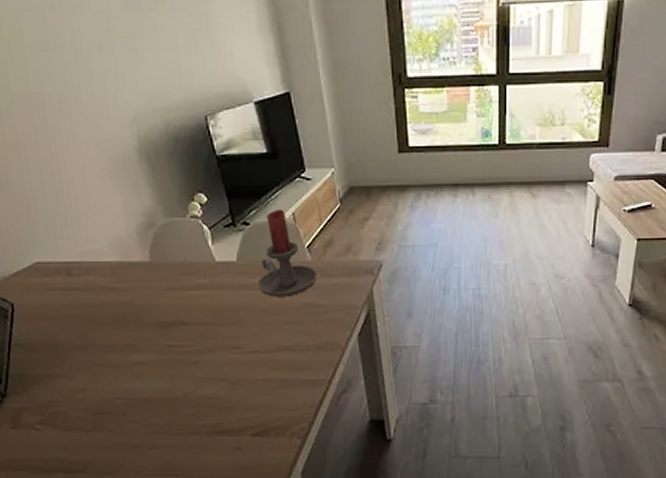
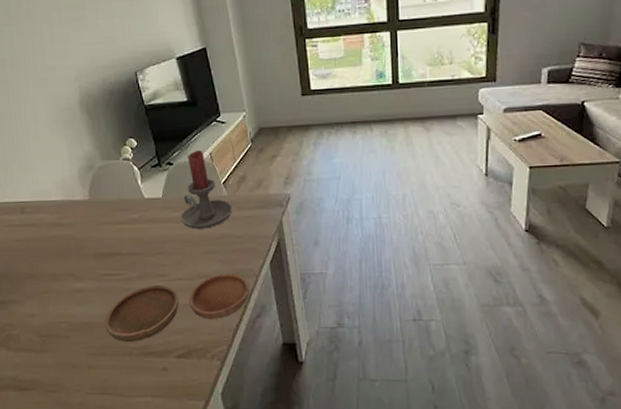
bowl: none [169,346,335,419] -> present [104,273,250,342]

